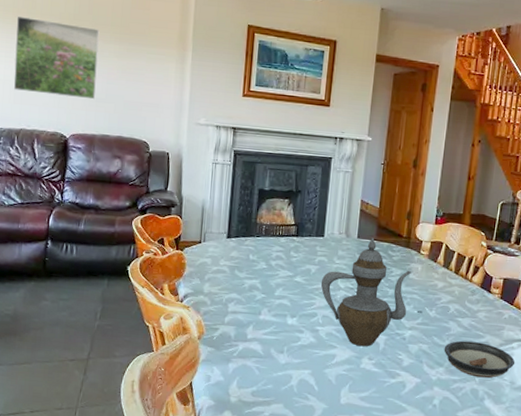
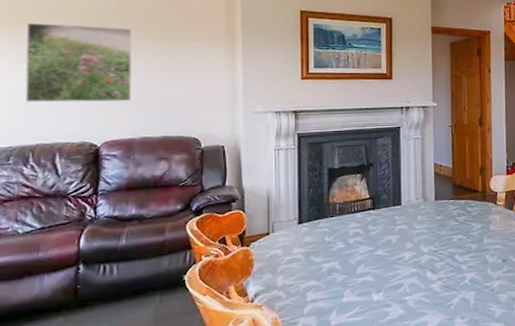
teapot: present [320,238,412,347] -> none [403,198,492,308]

